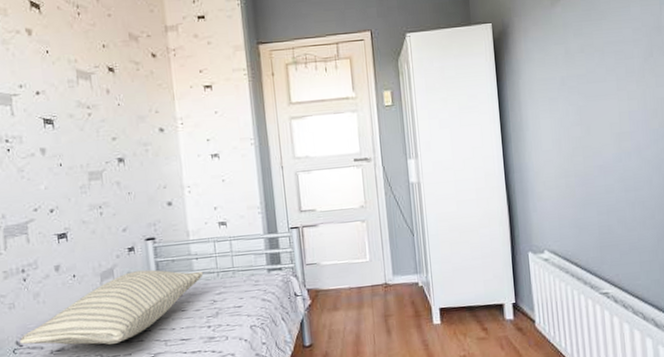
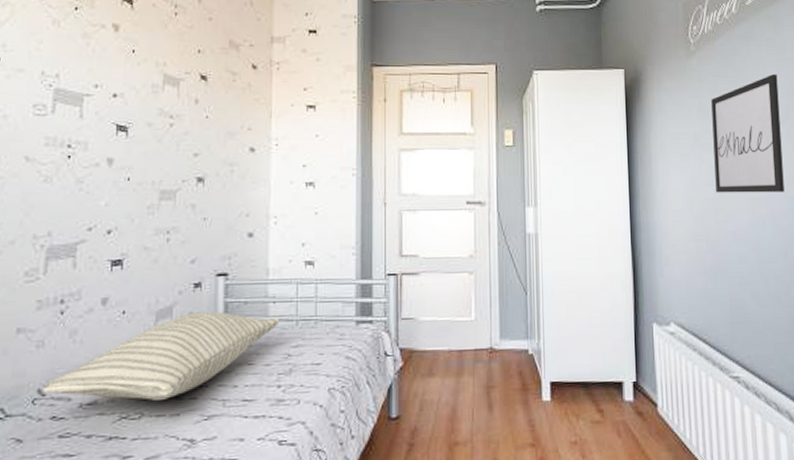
wall art: none [576,13,649,132] -> present [711,74,785,193]

